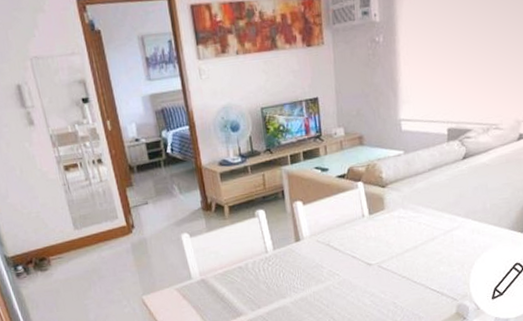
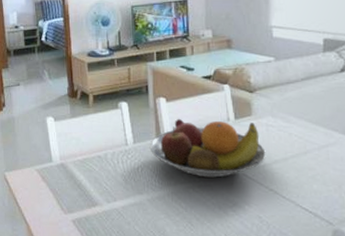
fruit bowl: none [289,216,399,274] -> present [149,118,266,178]

